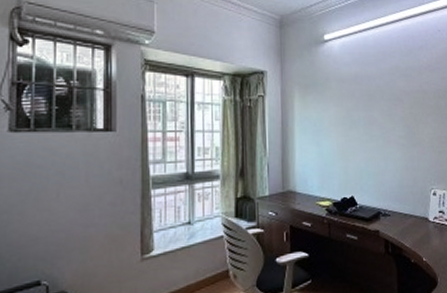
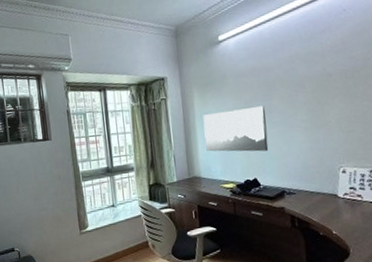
wall art: none [302,116,367,167] -> present [202,105,269,152]

